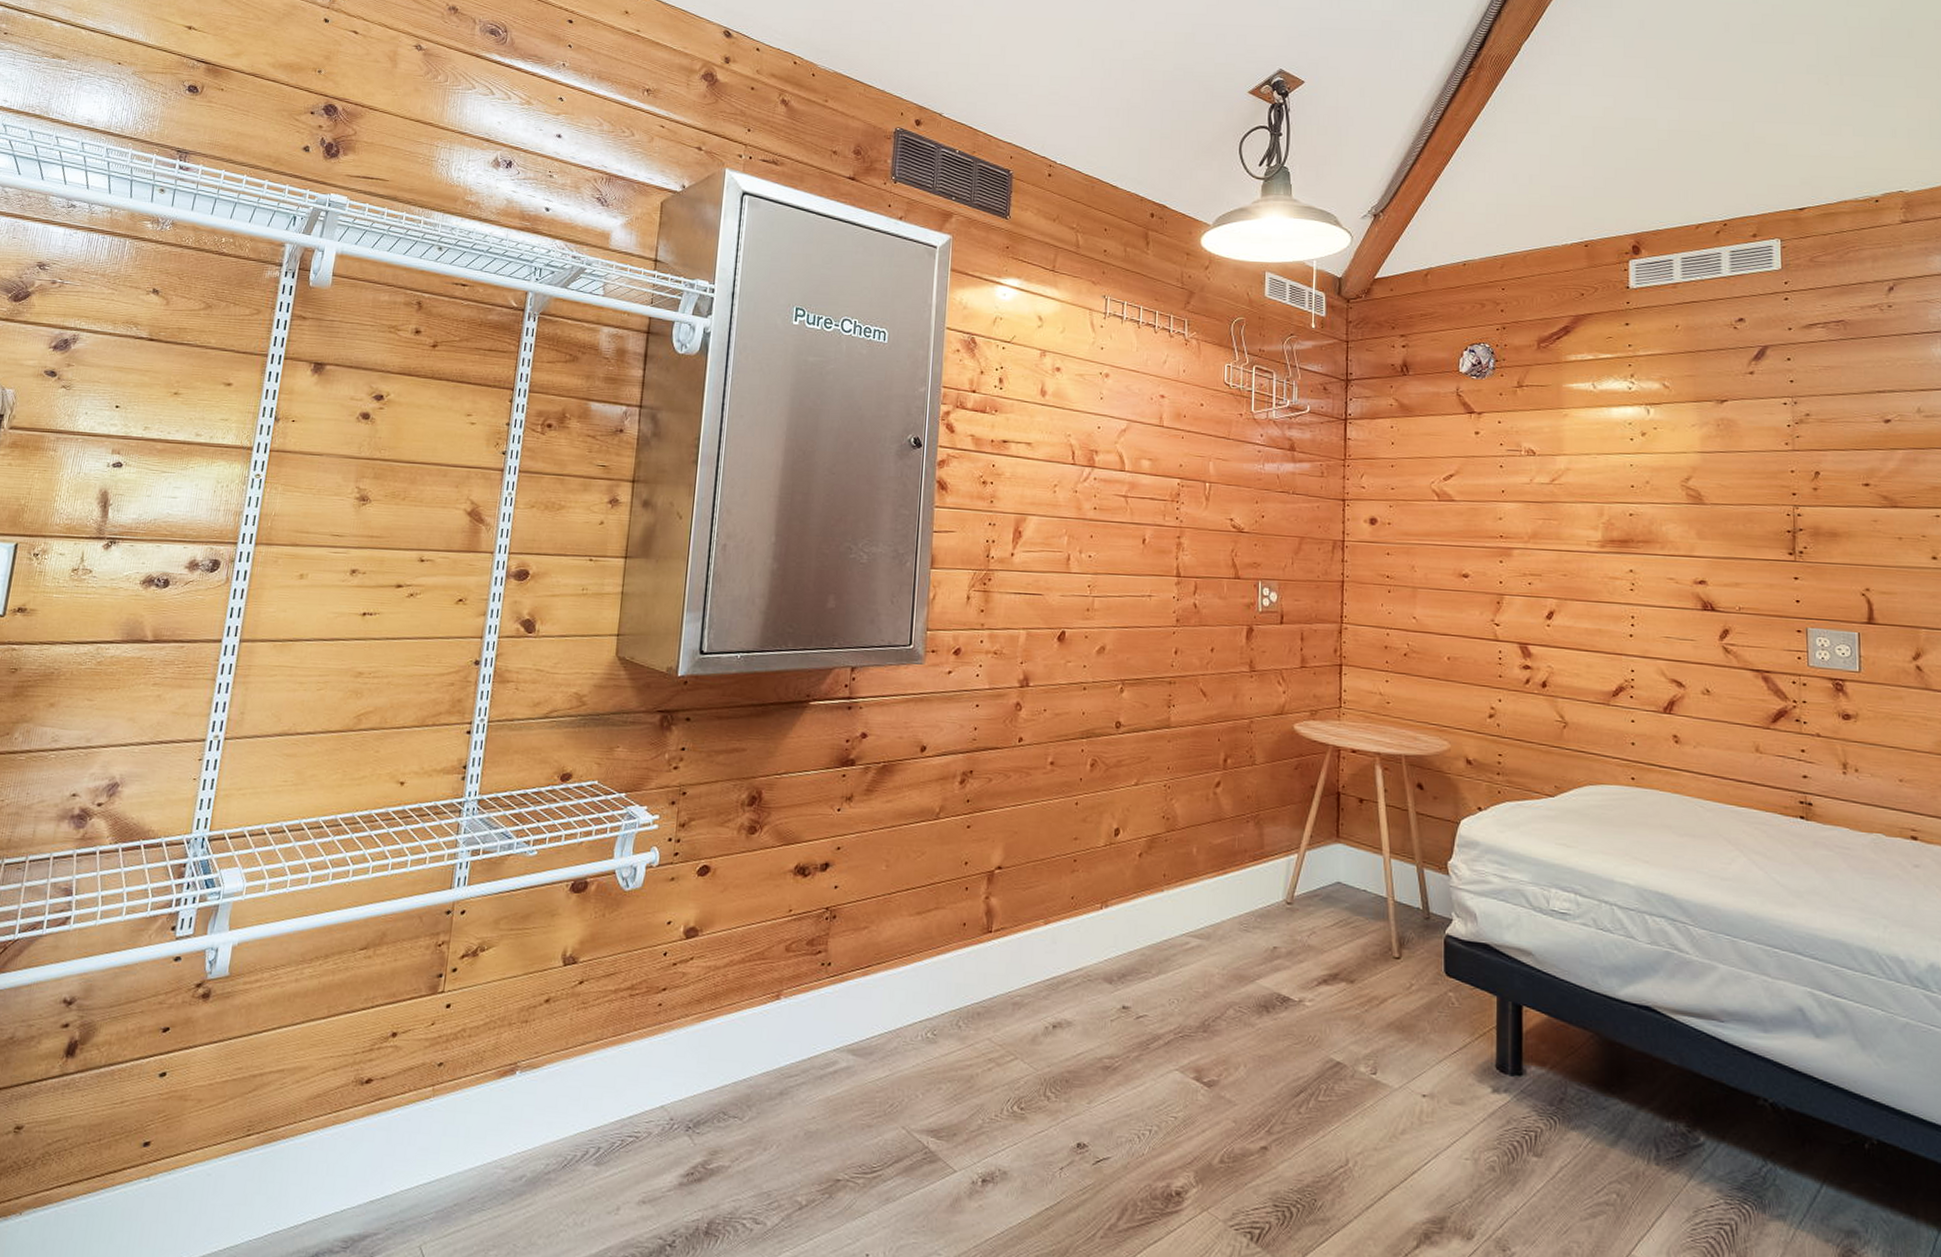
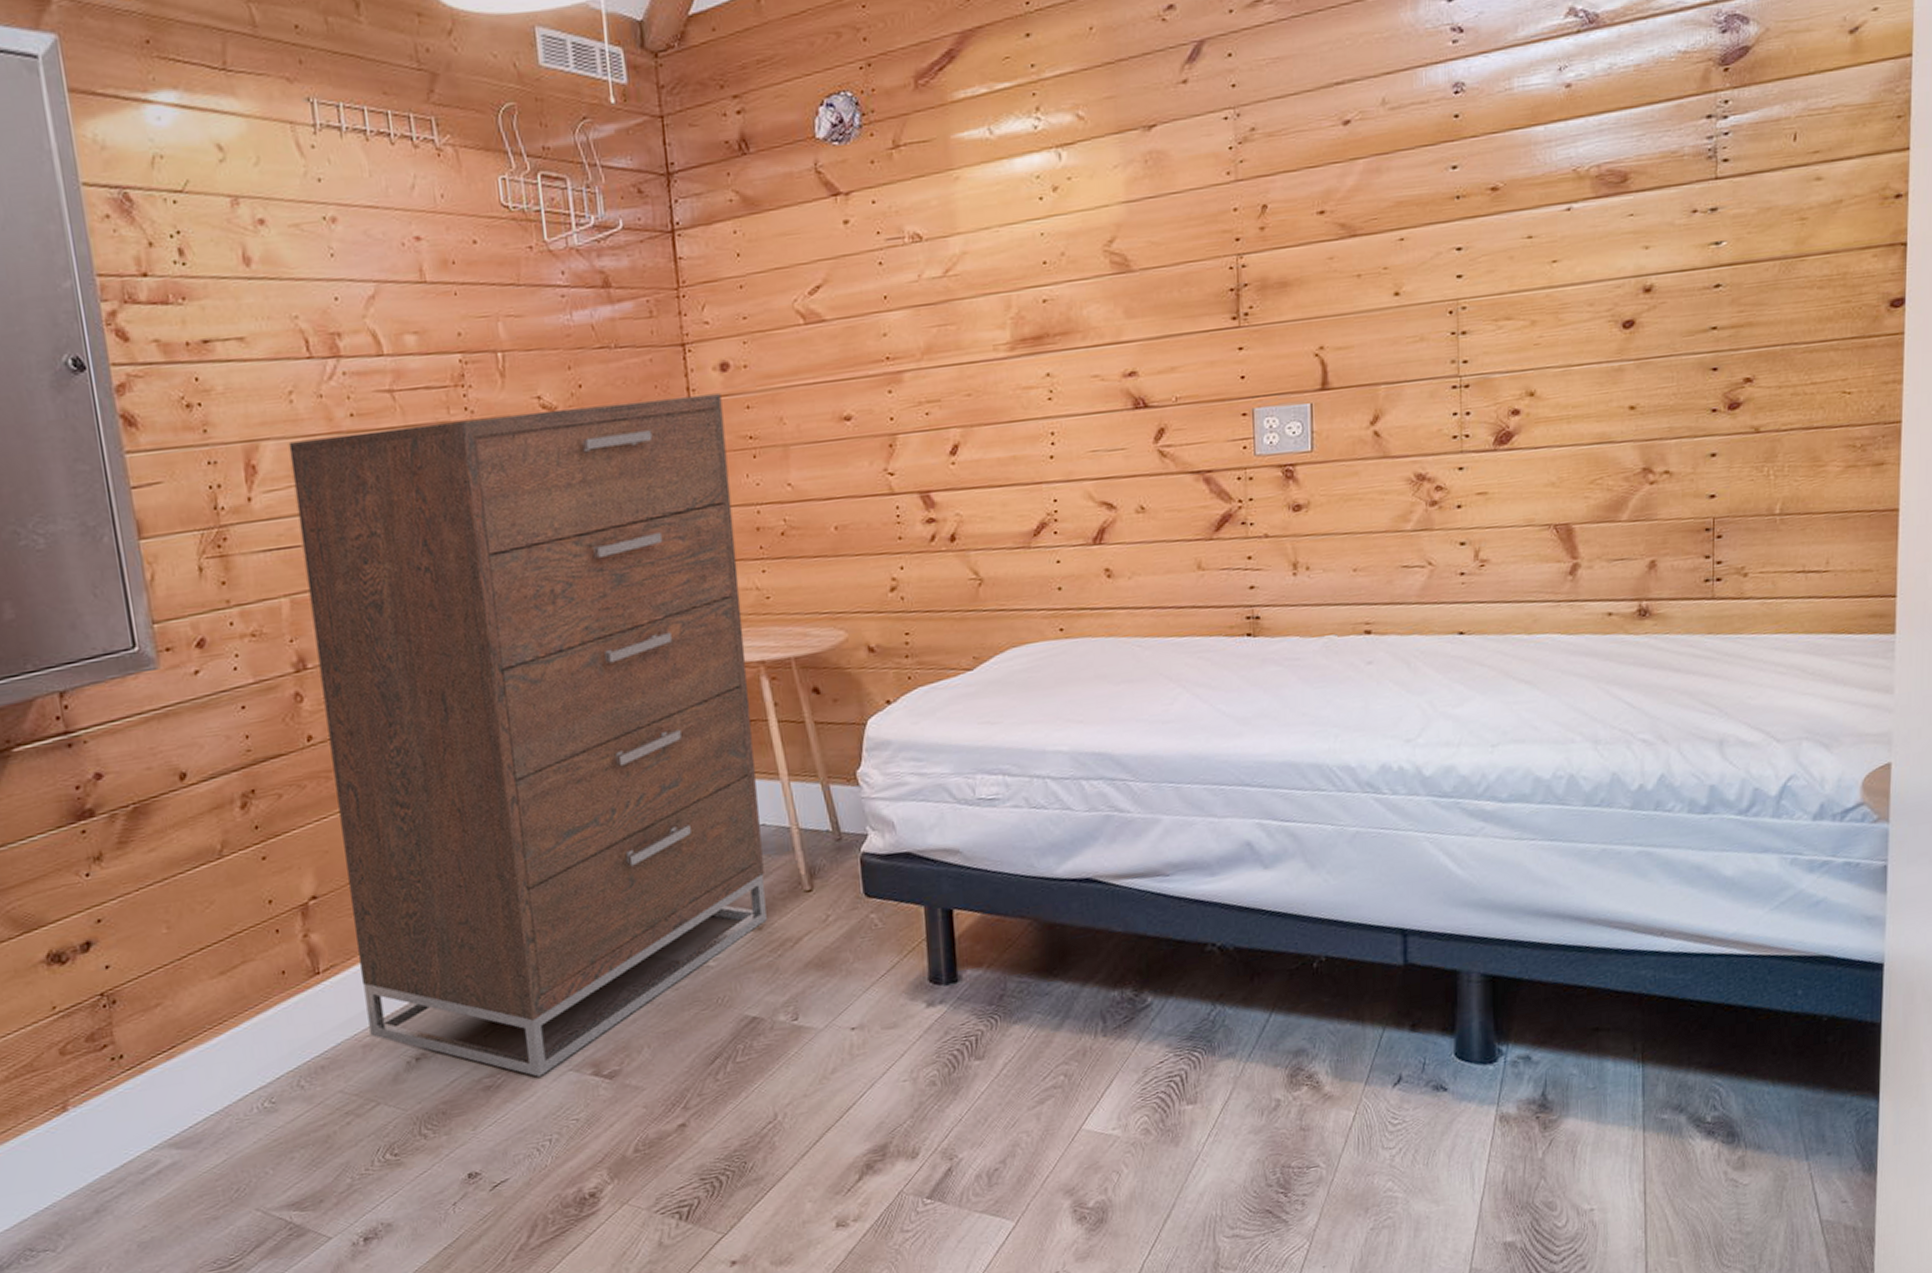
dresser: none [1021,520,1368,1069] -> present [288,394,767,1077]

